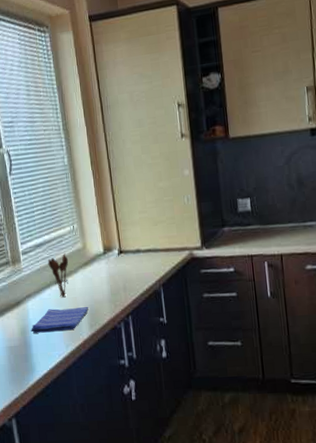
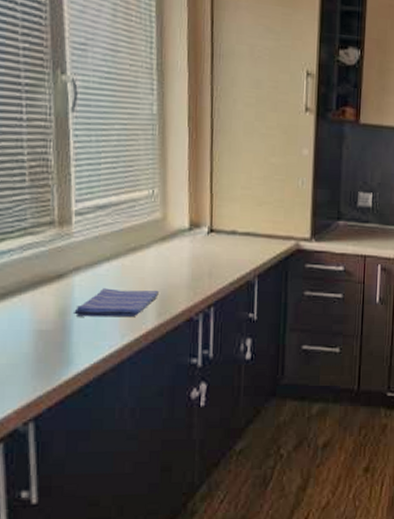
utensil holder: present [47,253,69,297] -> none [111,222,141,275]

